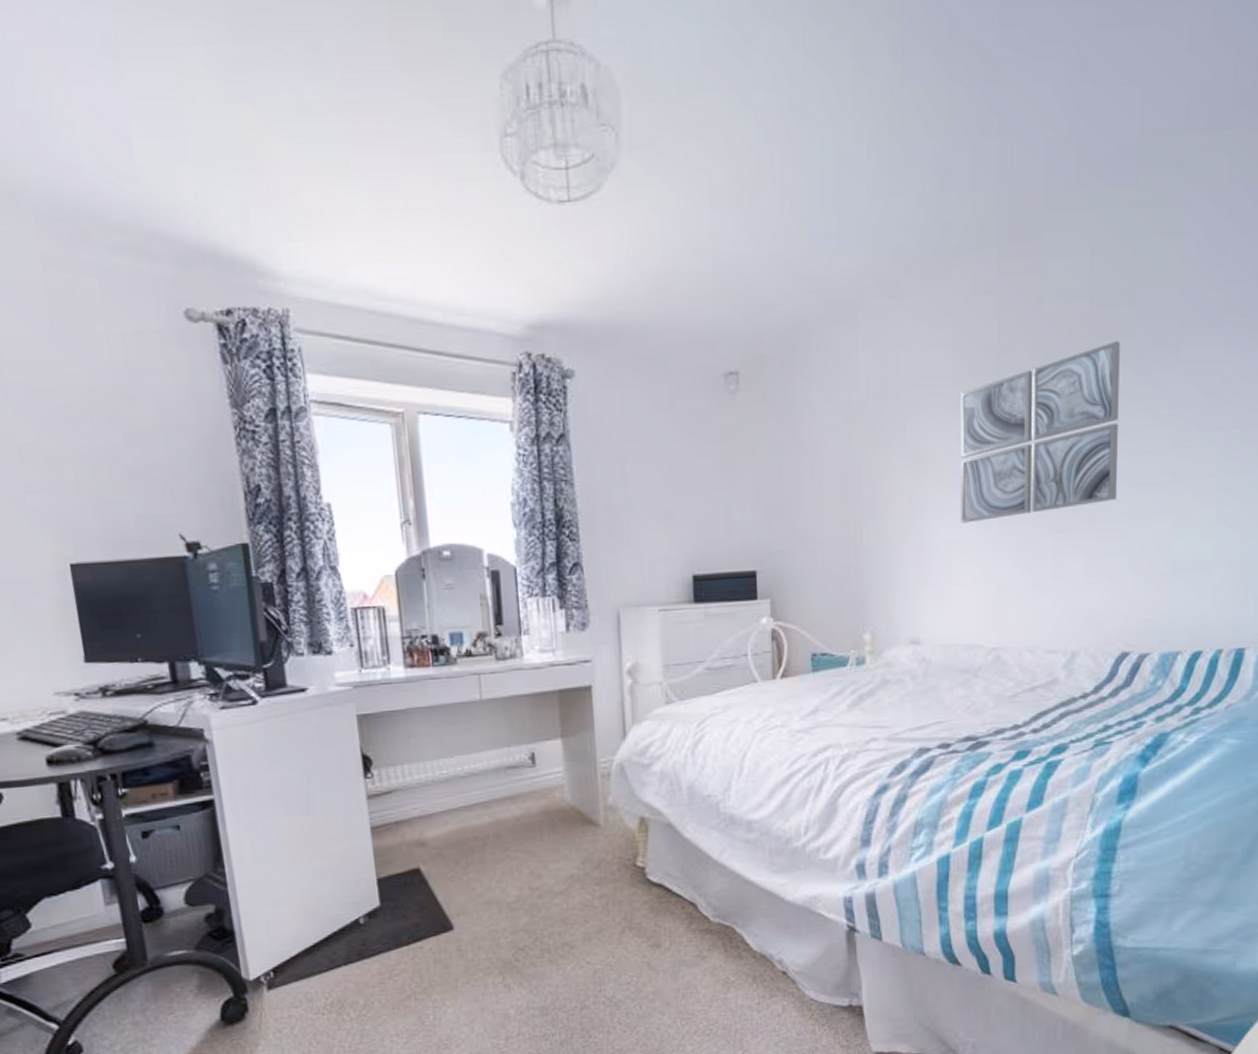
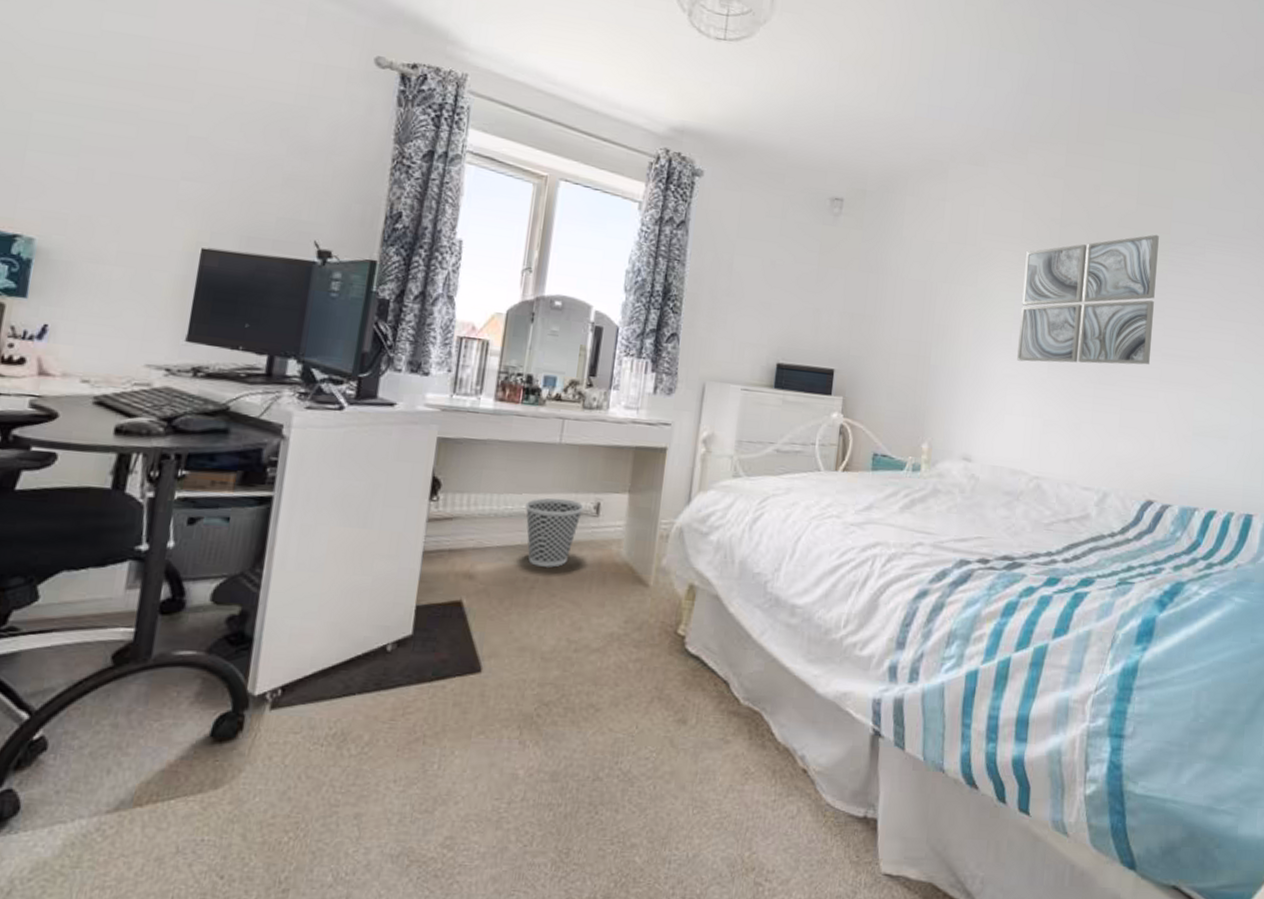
wastebasket: none [459,754,519,824] -> present [525,497,584,568]

